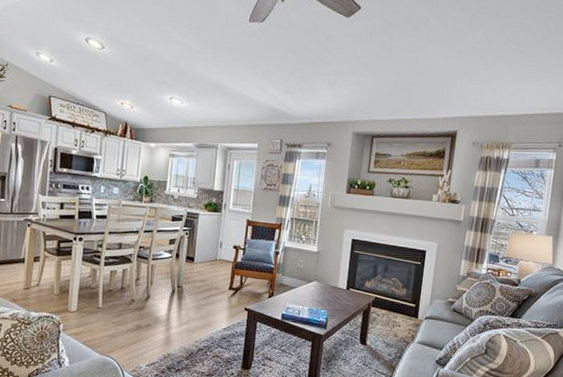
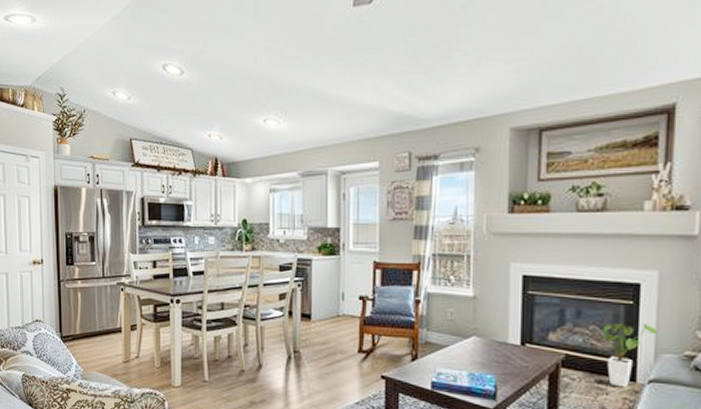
house plant: none [398,277,434,322] -> present [601,323,659,388]

